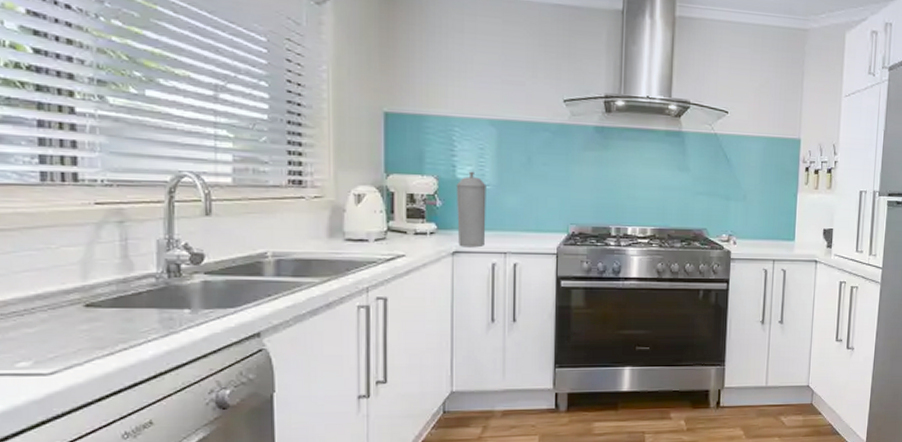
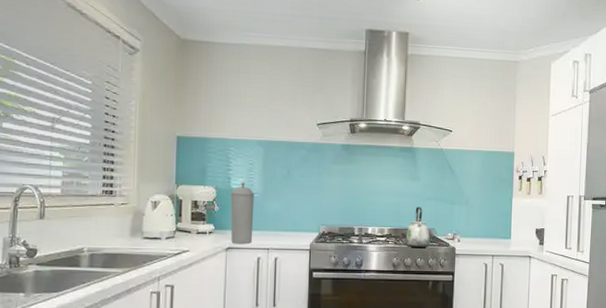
kettle: none [671,203,701,252] -> present [405,207,430,249]

